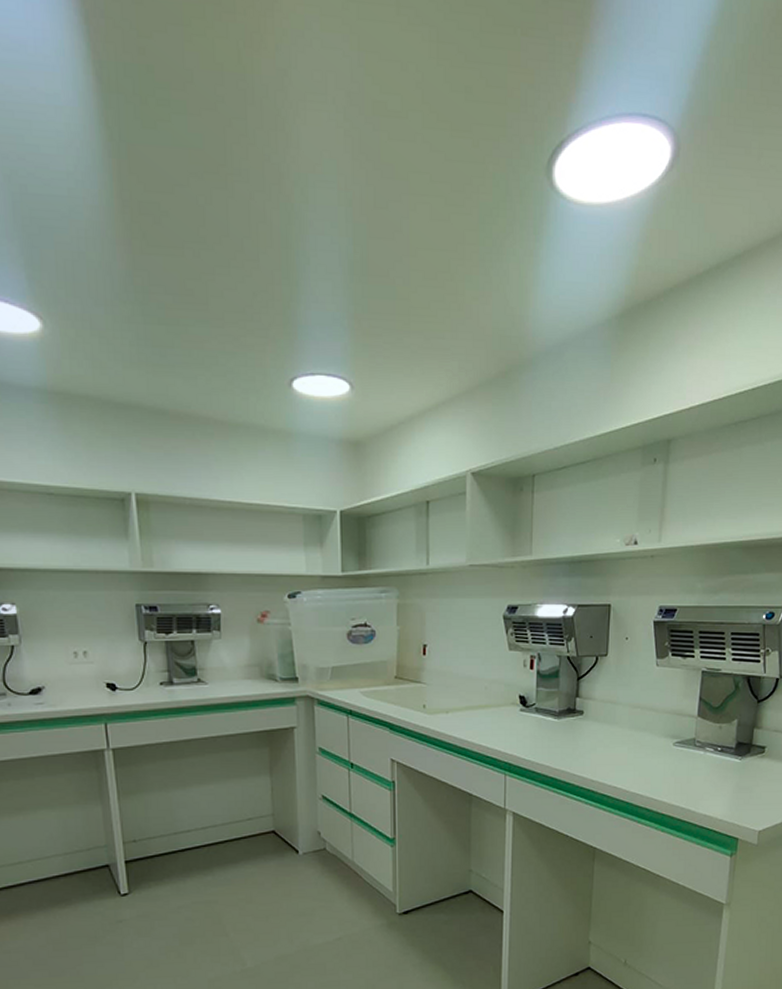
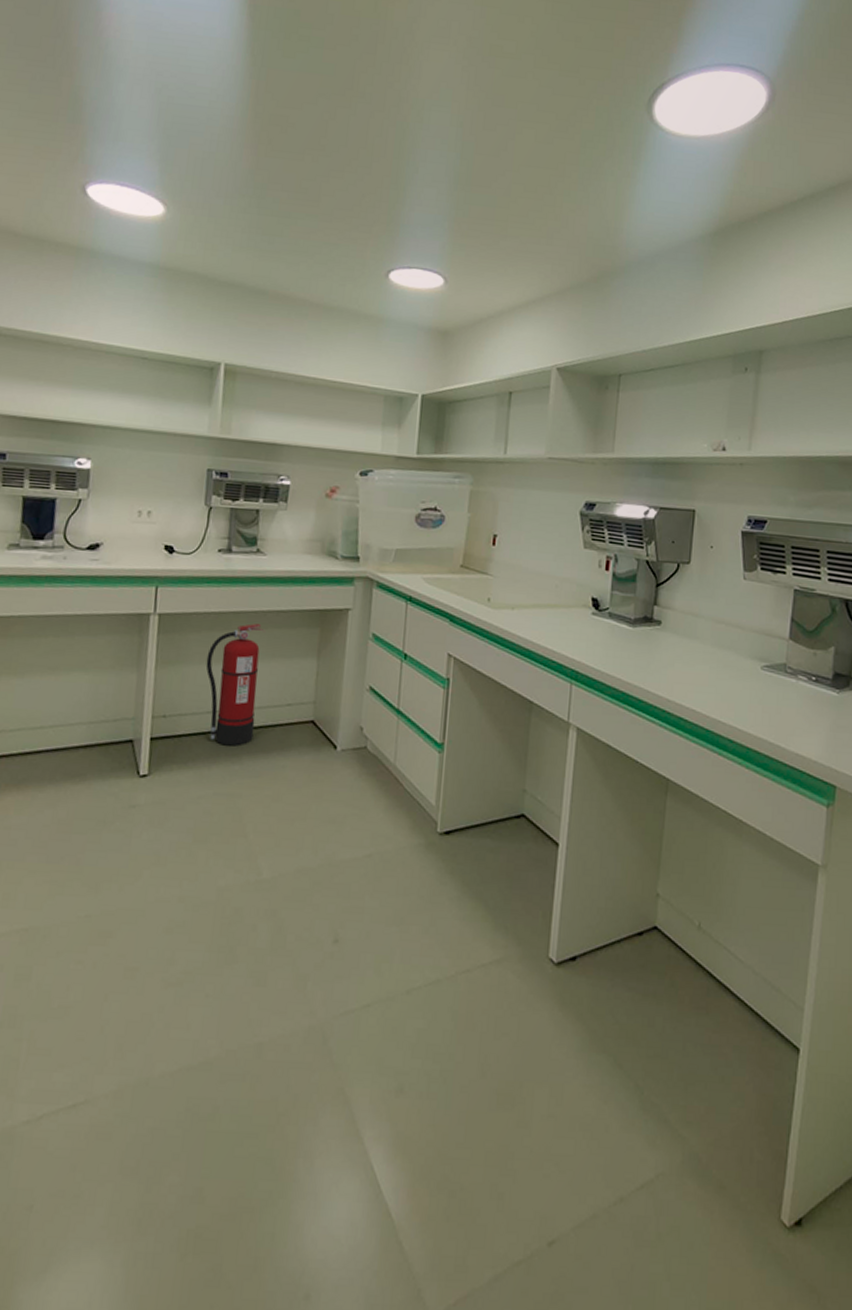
fire extinguisher: none [165,749,221,861] -> present [206,624,266,746]

